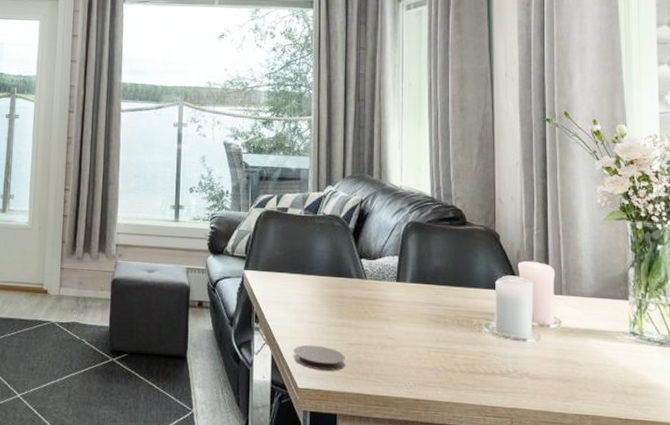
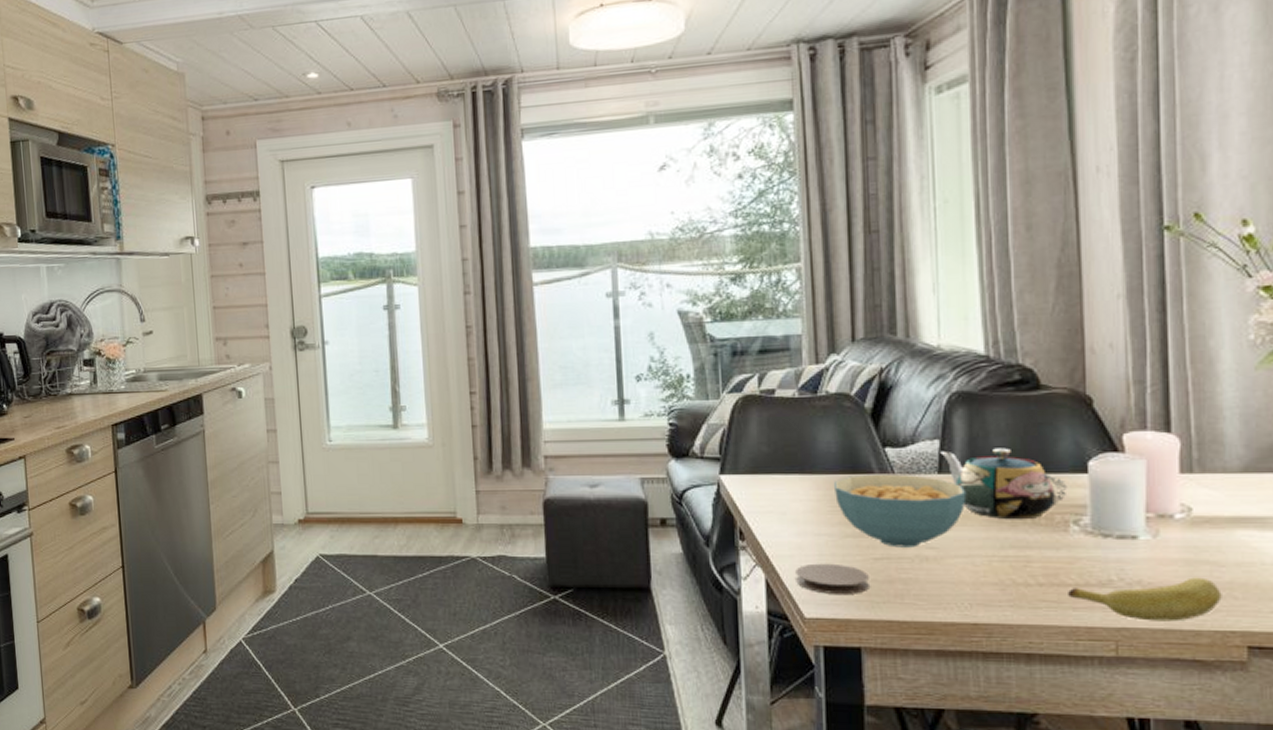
cereal bowl: none [324,278,415,337] -> present [833,474,967,548]
teapot: none [398,265,482,322] -> present [940,448,1068,520]
banana: none [480,372,580,406] -> present [1068,577,1222,622]

